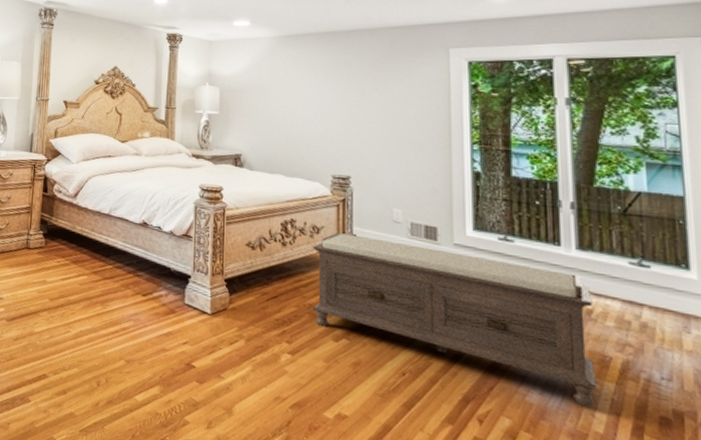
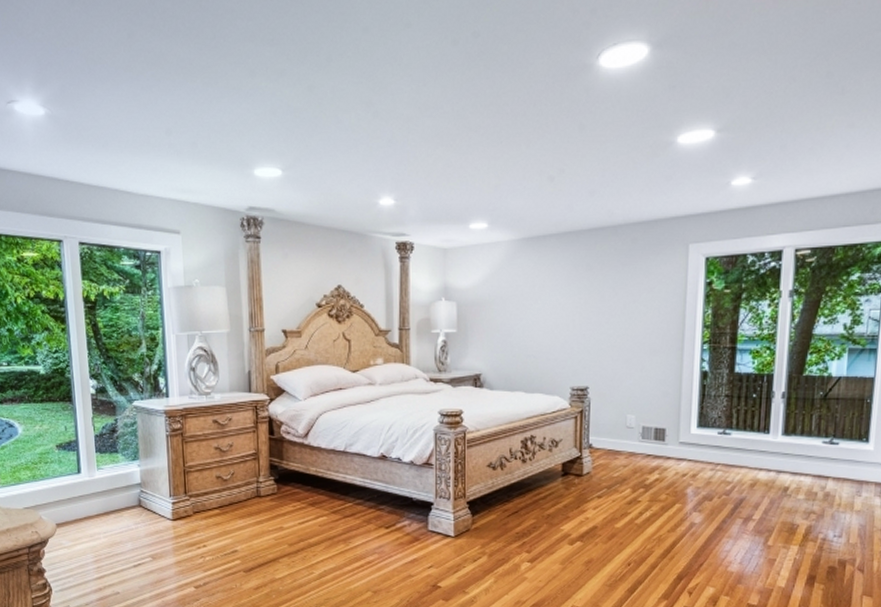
bench: present [312,233,597,407] -> none [550,444,790,568]

